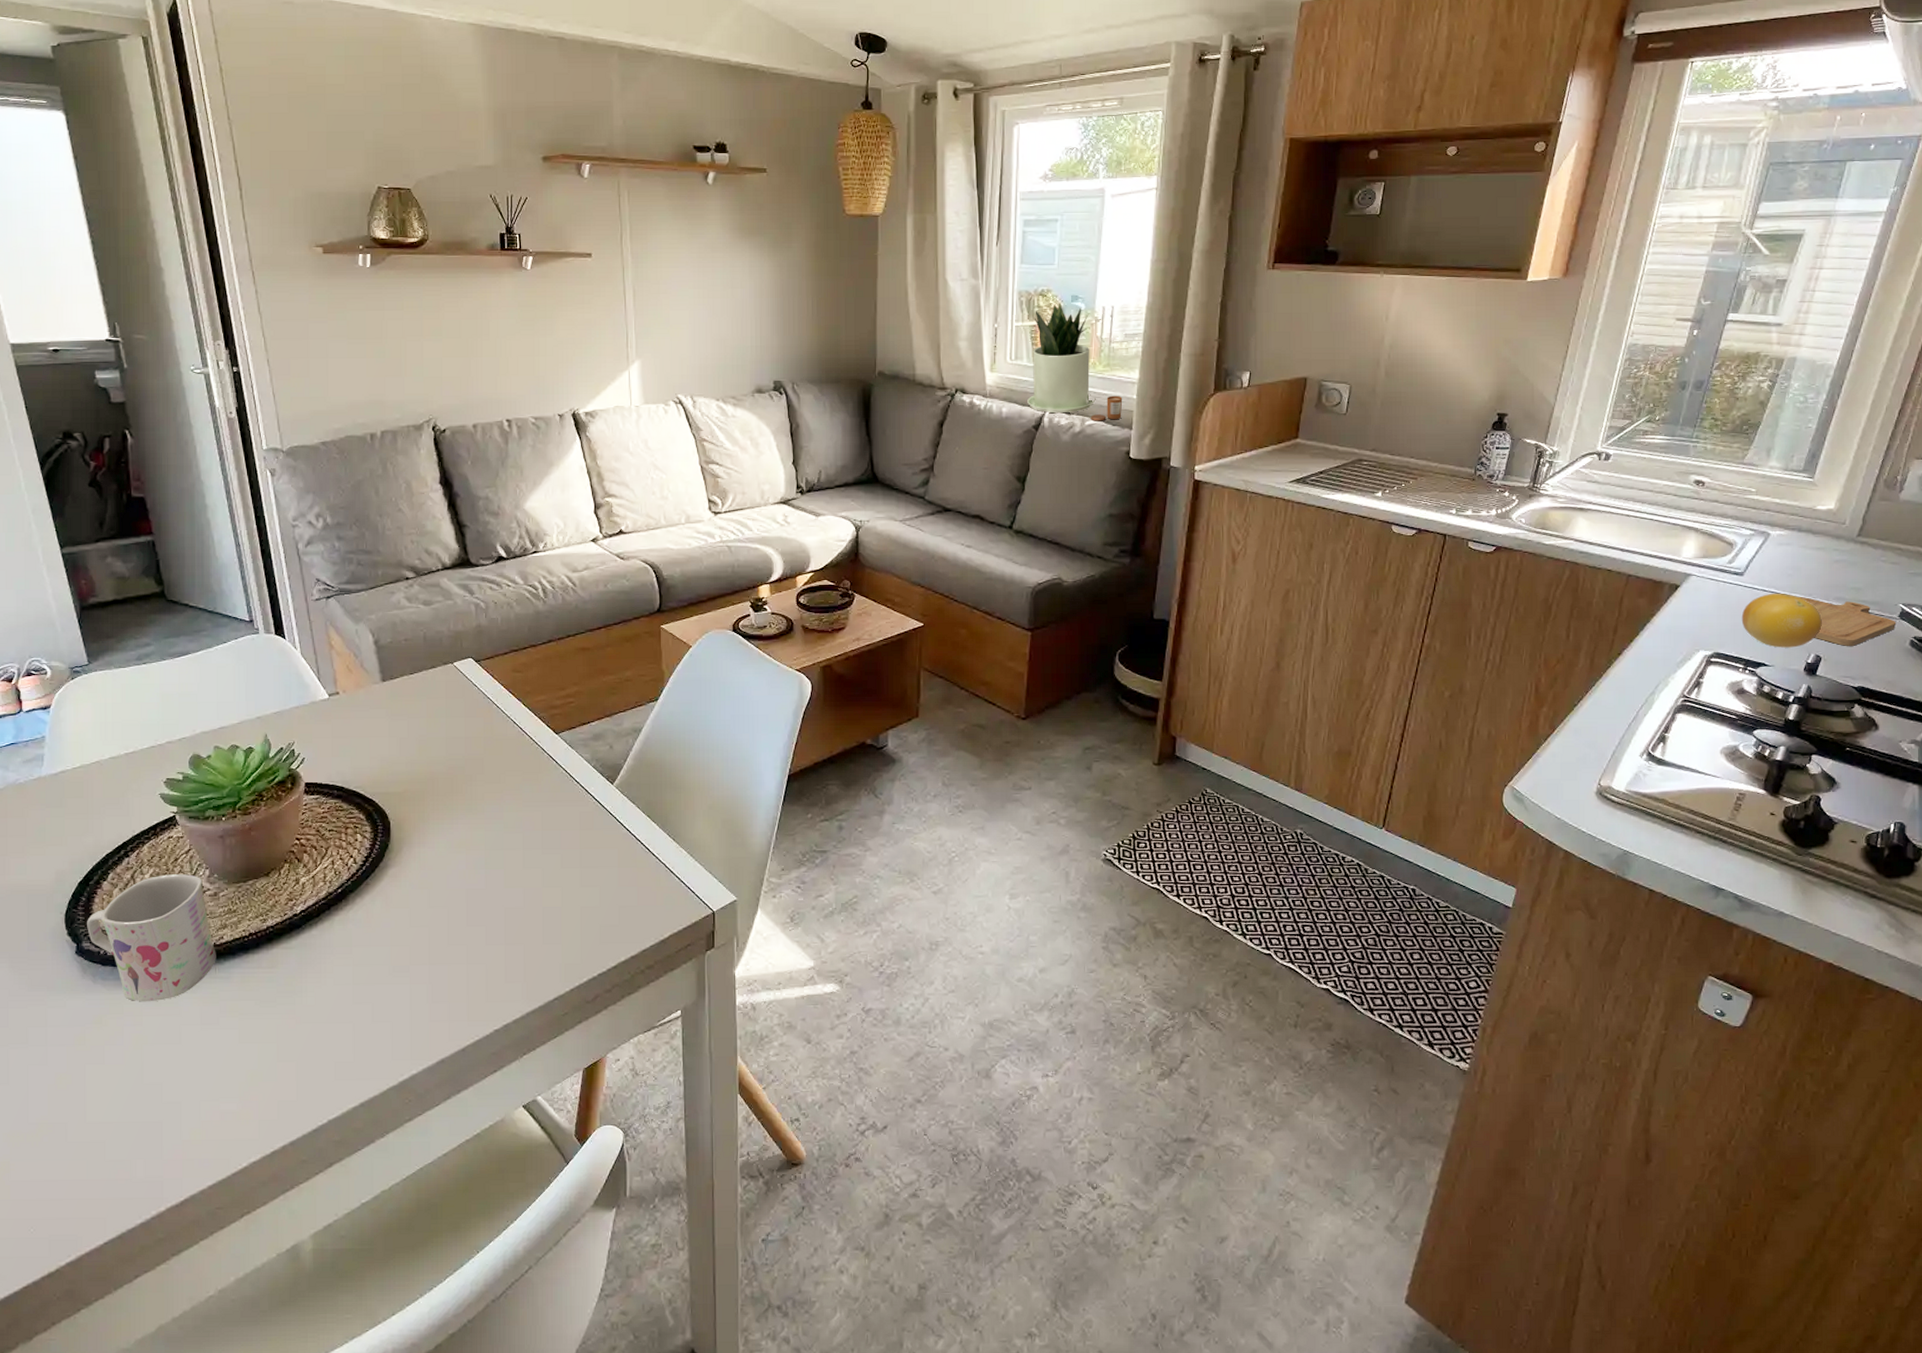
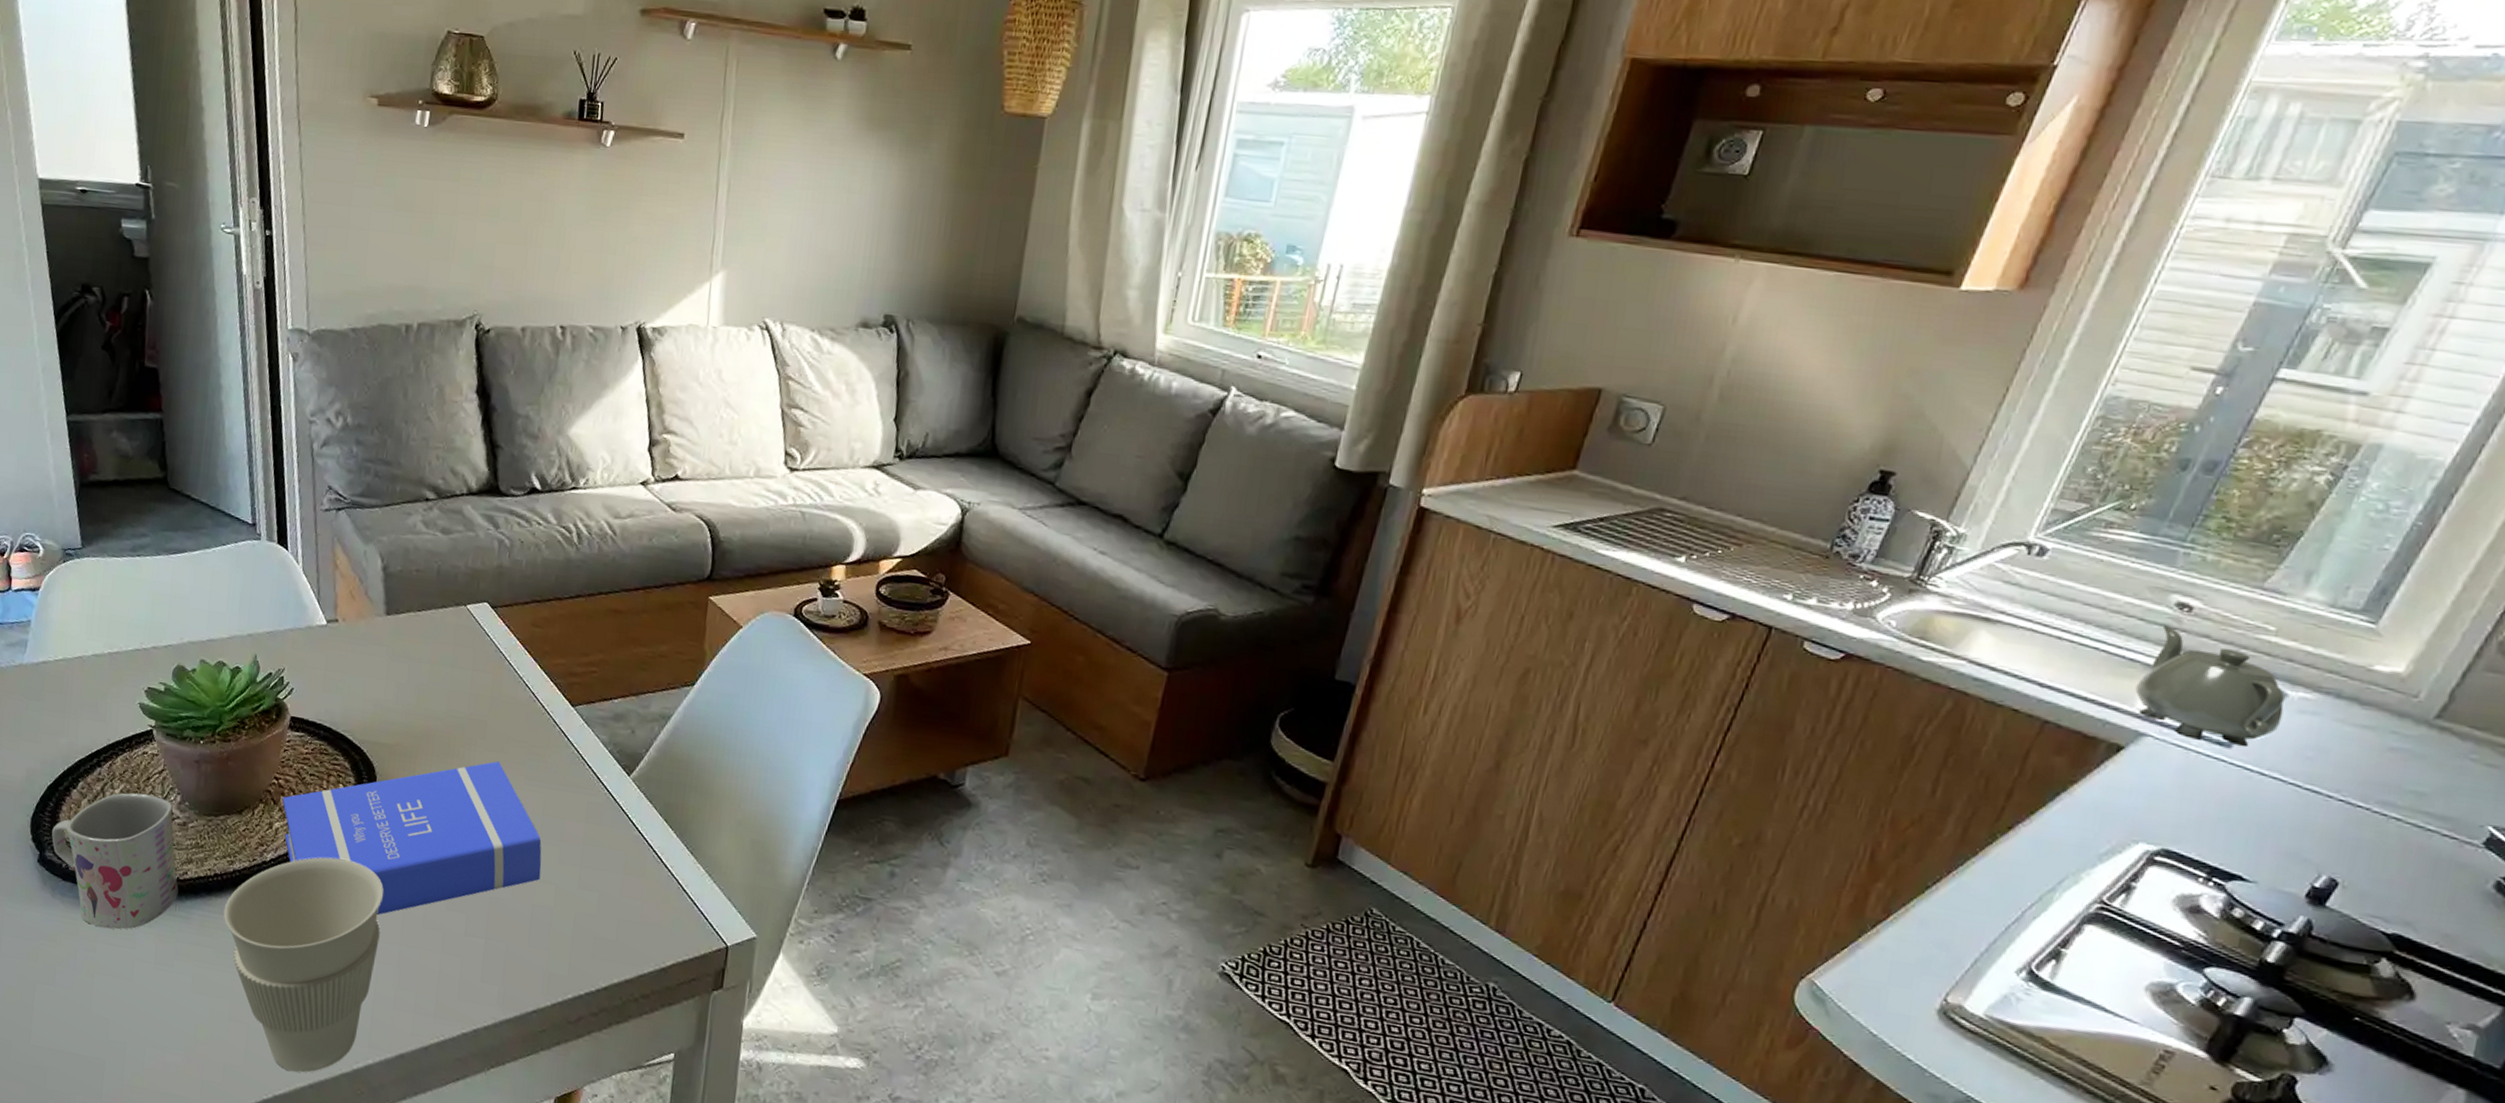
cup: none [262,899,410,1095] -> present [223,857,384,1073]
book: none [305,791,547,942] -> present [282,761,542,915]
planter: present [1027,303,1096,413] -> none [1207,253,1308,399]
candle: present [1090,395,1123,422] -> none [1288,382,1337,415]
teapot: none [1680,497,1770,573] -> present [2135,625,2285,746]
fruit: present [1741,593,1822,648] -> none [2215,779,2351,863]
chopping board: present [1799,597,1897,646] -> none [2318,792,2478,875]

